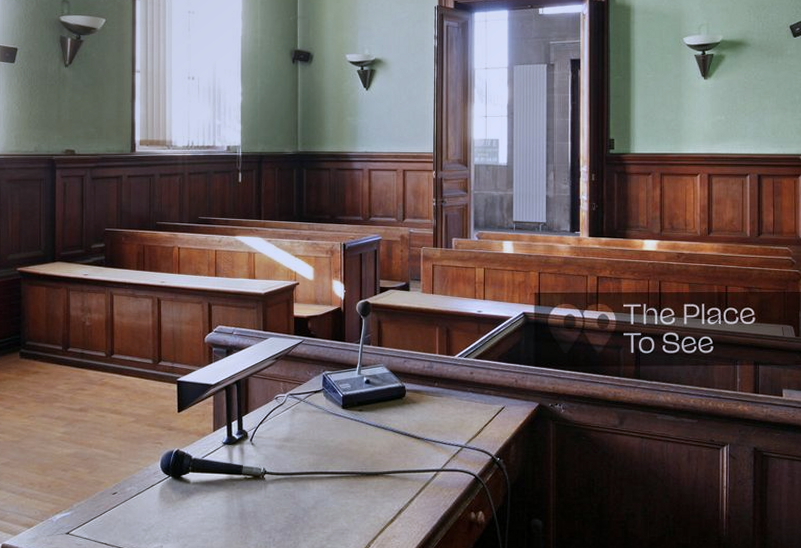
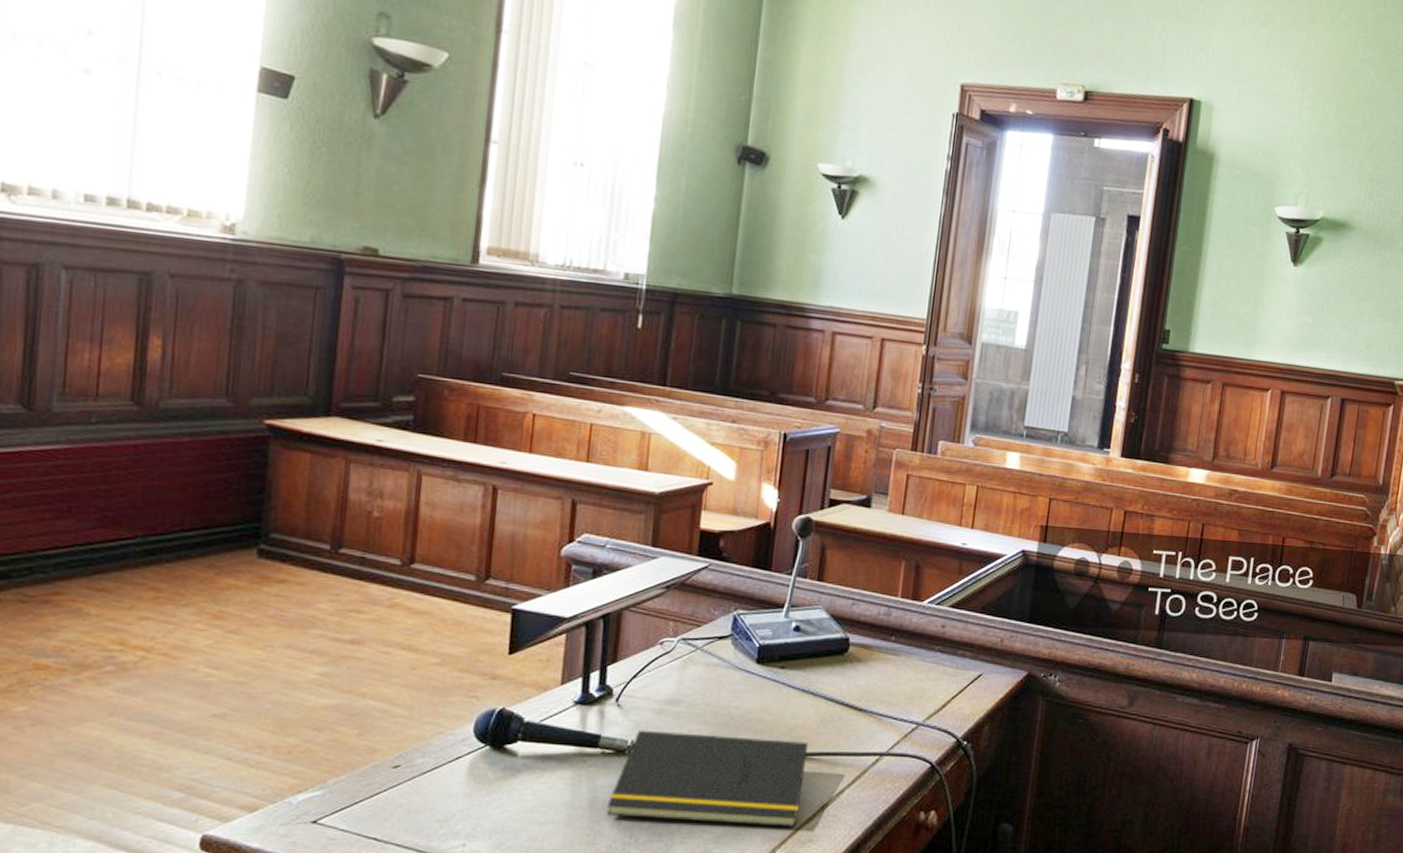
notepad: none [251,460,385,527] -> present [606,730,809,827]

